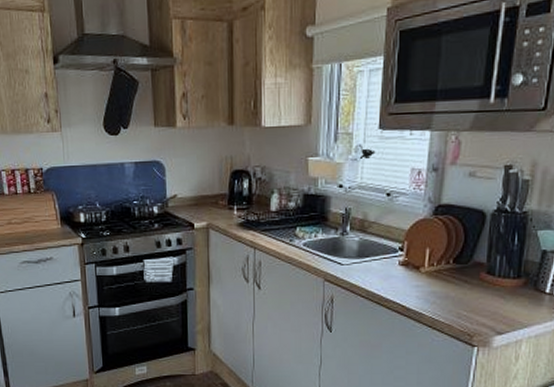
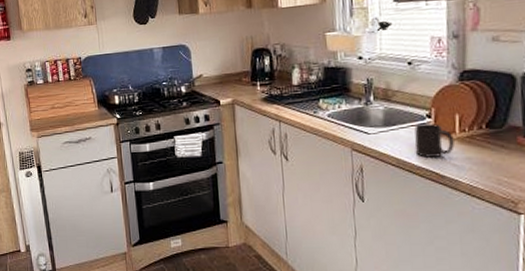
mug: none [385,256,422,290] -> present [414,123,454,158]

